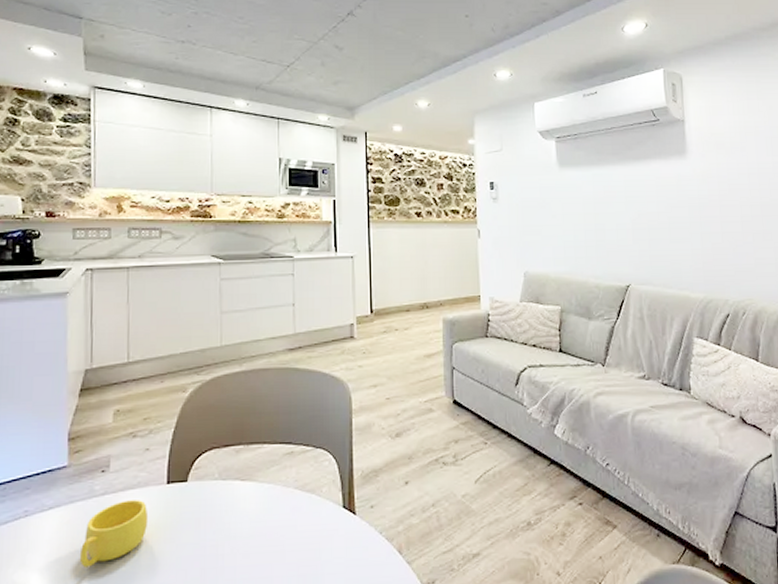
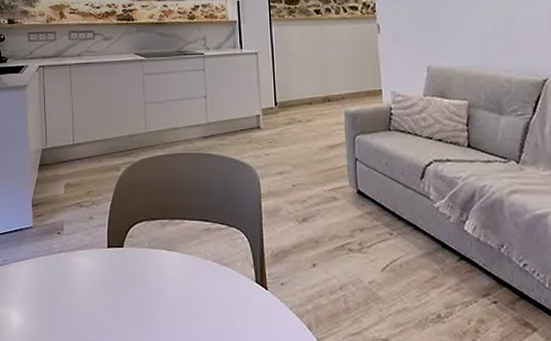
cup: present [79,500,149,568] -> none [44,259,95,311]

